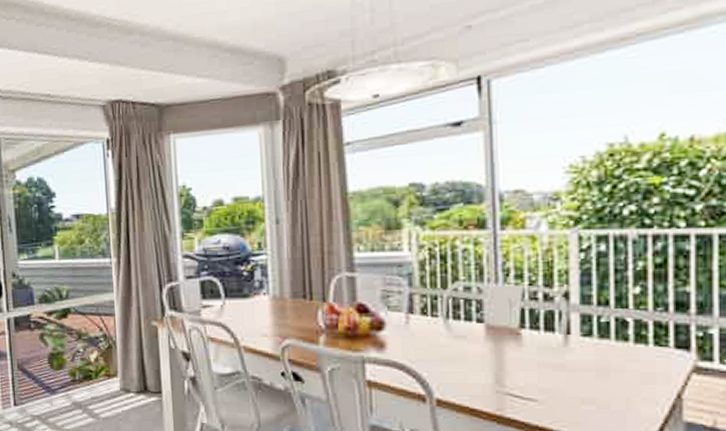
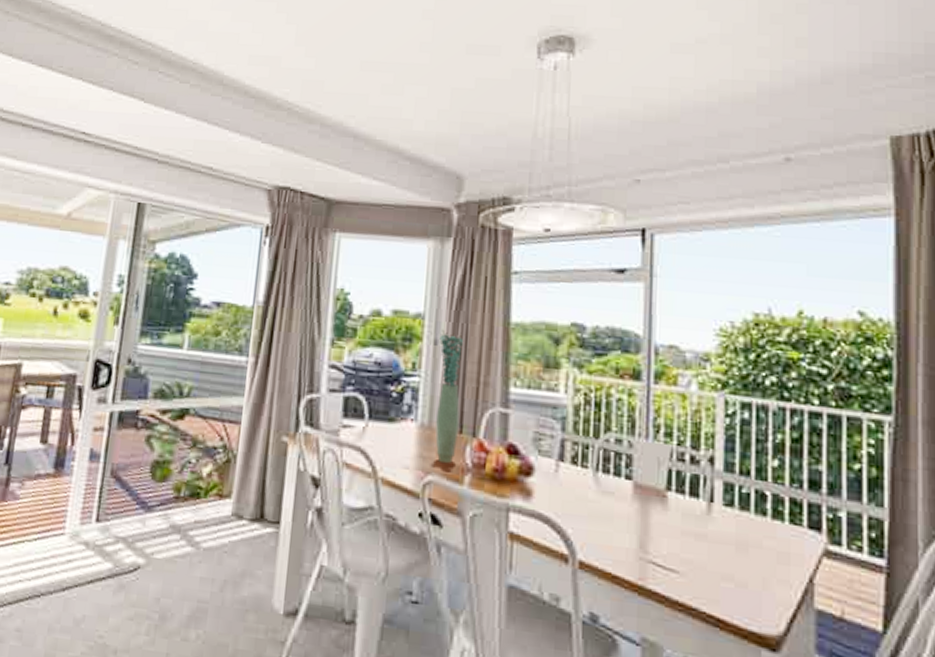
vase: none [281,208,309,328] -> present [435,329,464,464]

